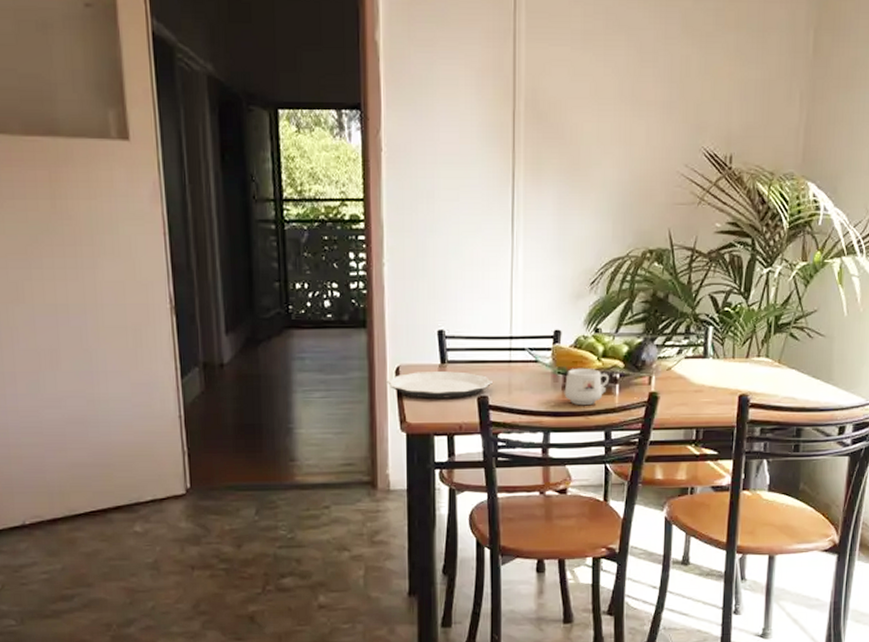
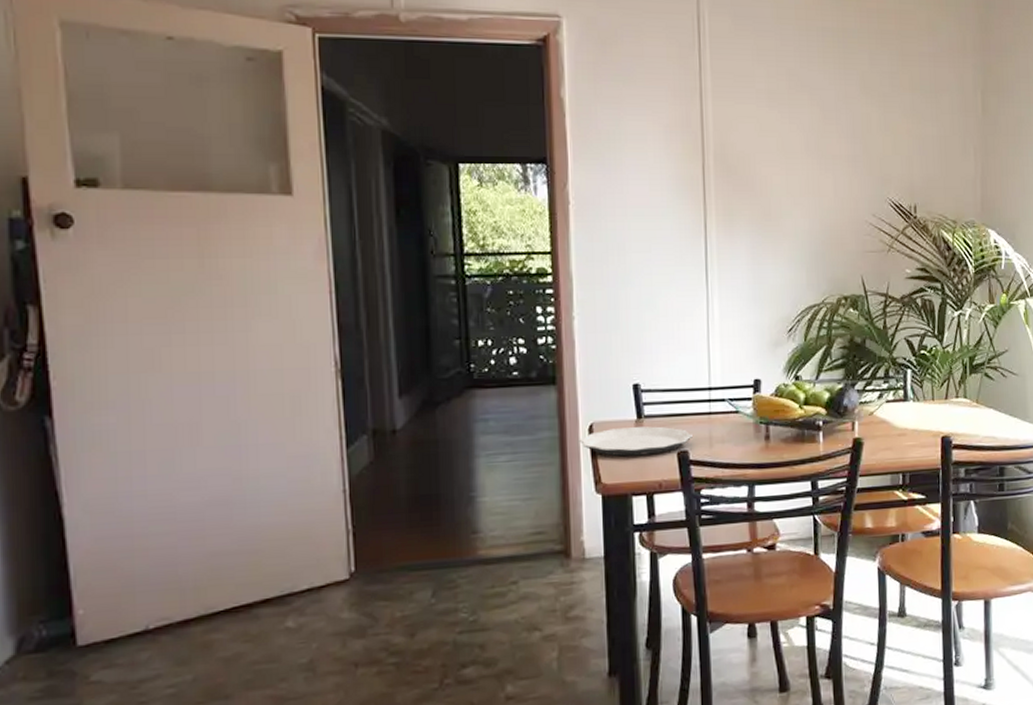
mug: present [564,368,610,406] -> none [767,416,813,456]

